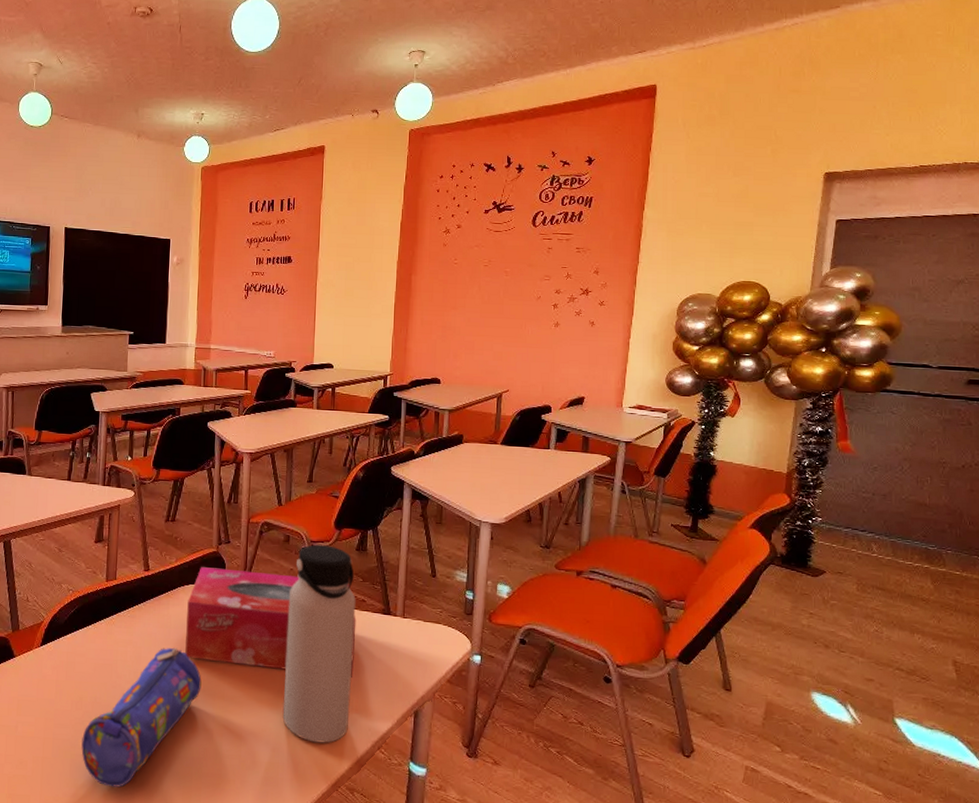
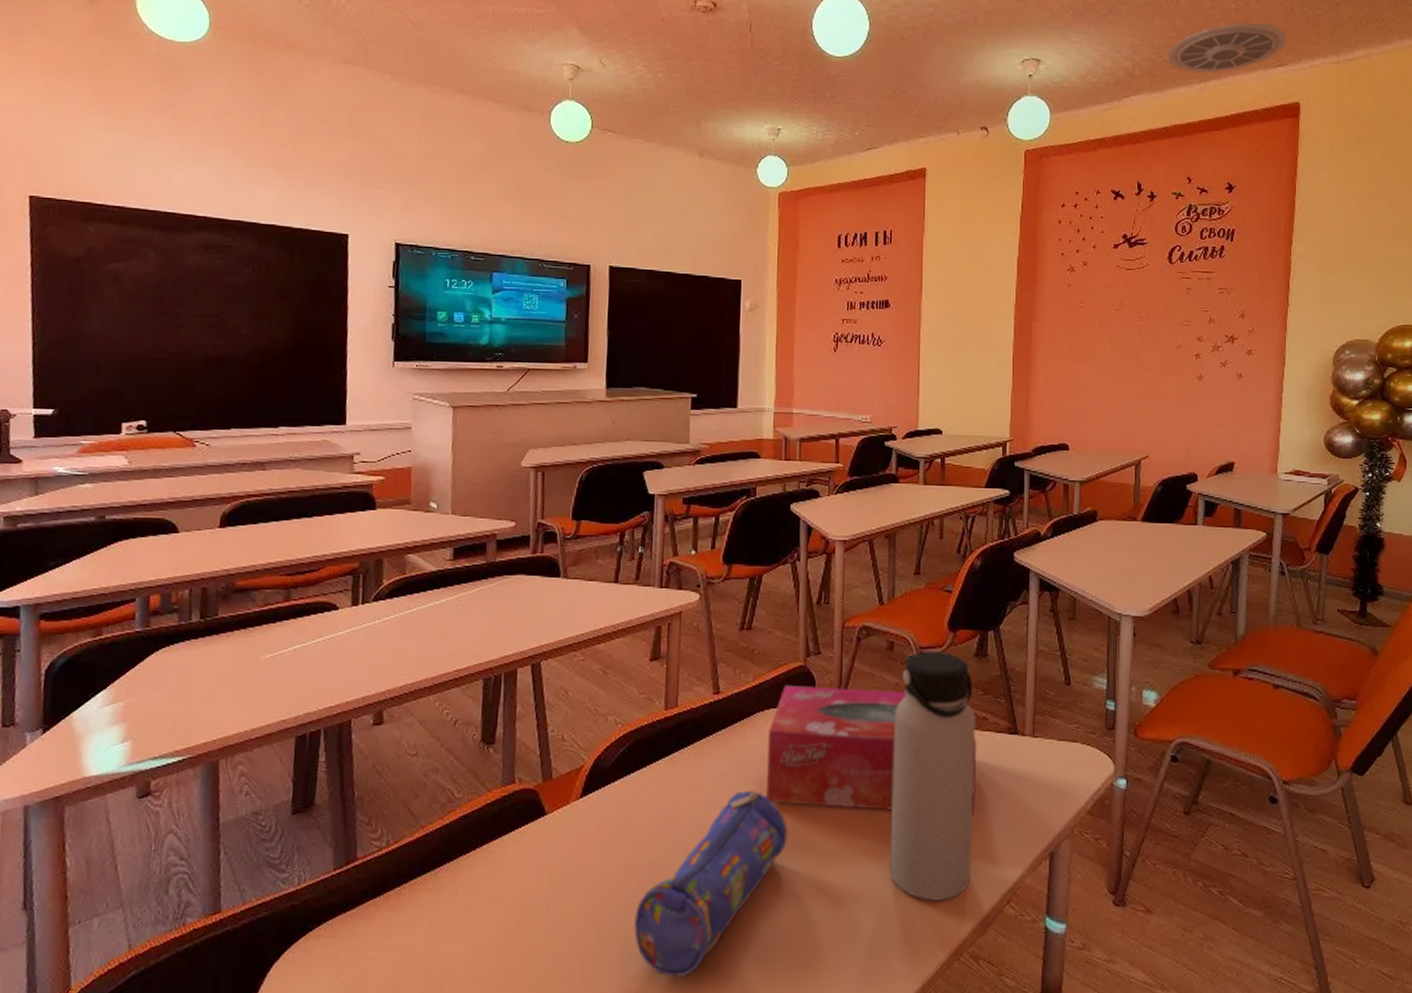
ceiling vent: none [538,14,648,60] -> present [1167,22,1288,73]

